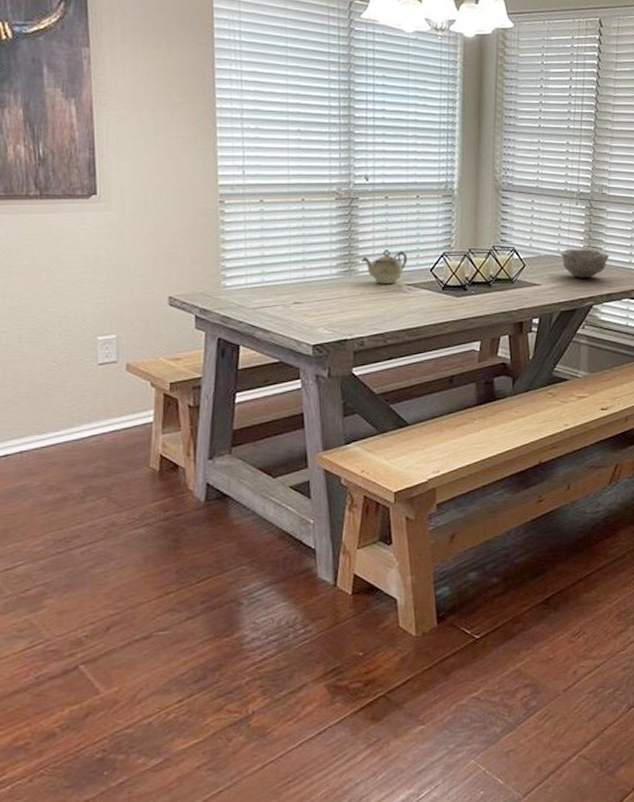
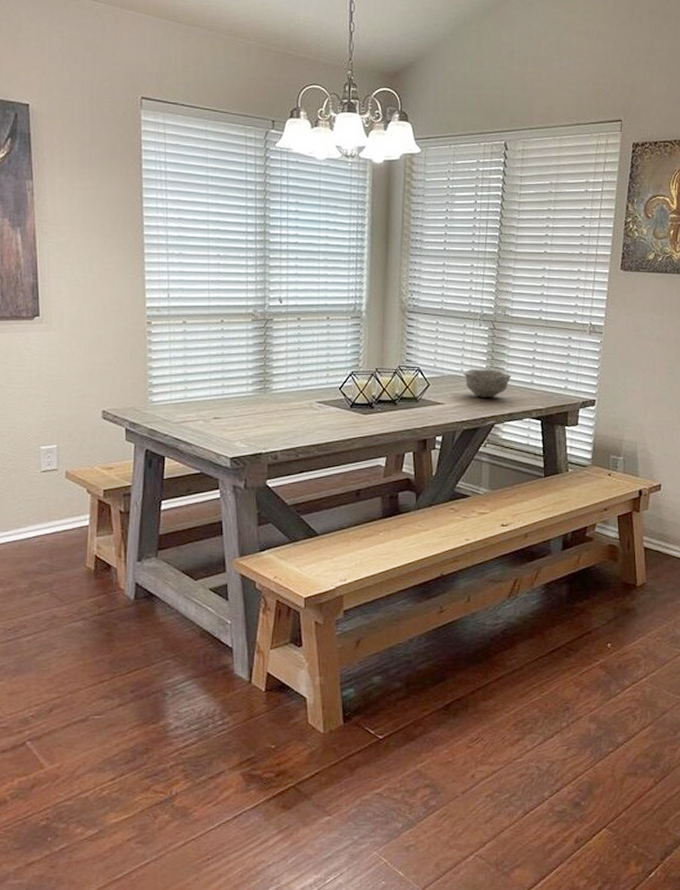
teapot: present [360,250,408,284] -> none [274,369,318,401]

